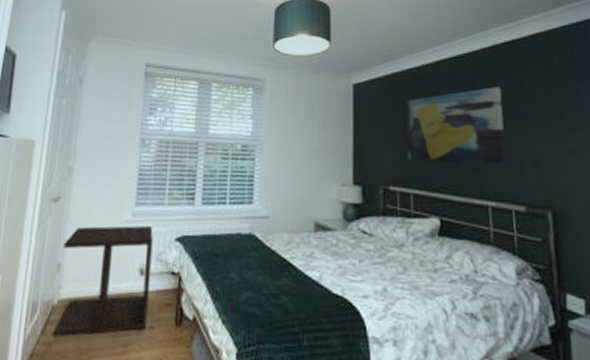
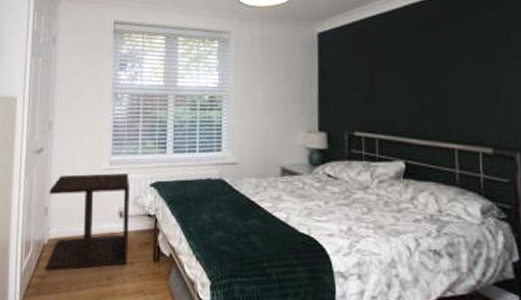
wall art: present [404,87,506,165] -> none [370,30,474,108]

